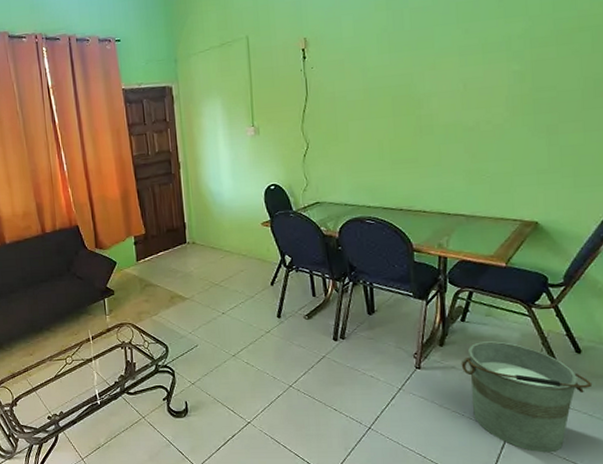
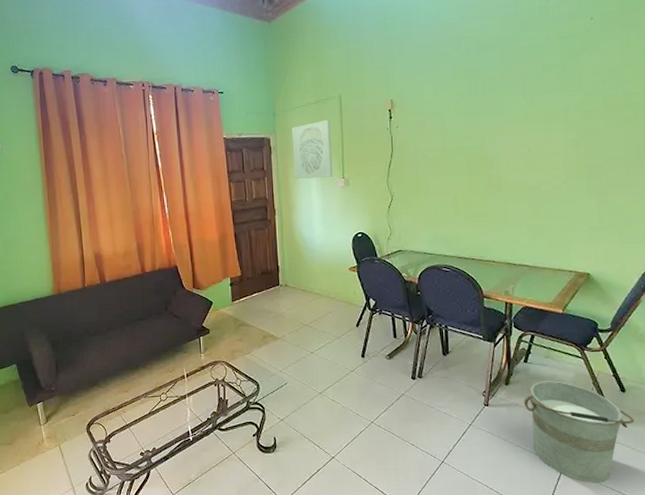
wall art: none [195,64,242,129] -> present [291,120,333,179]

